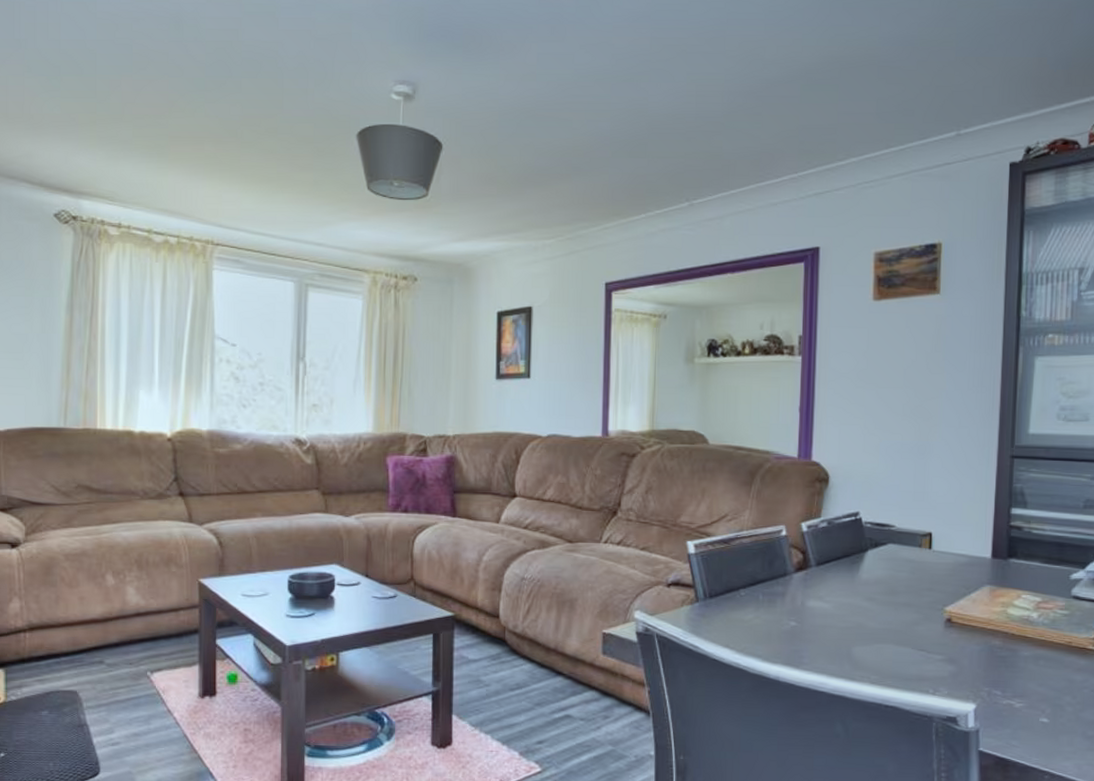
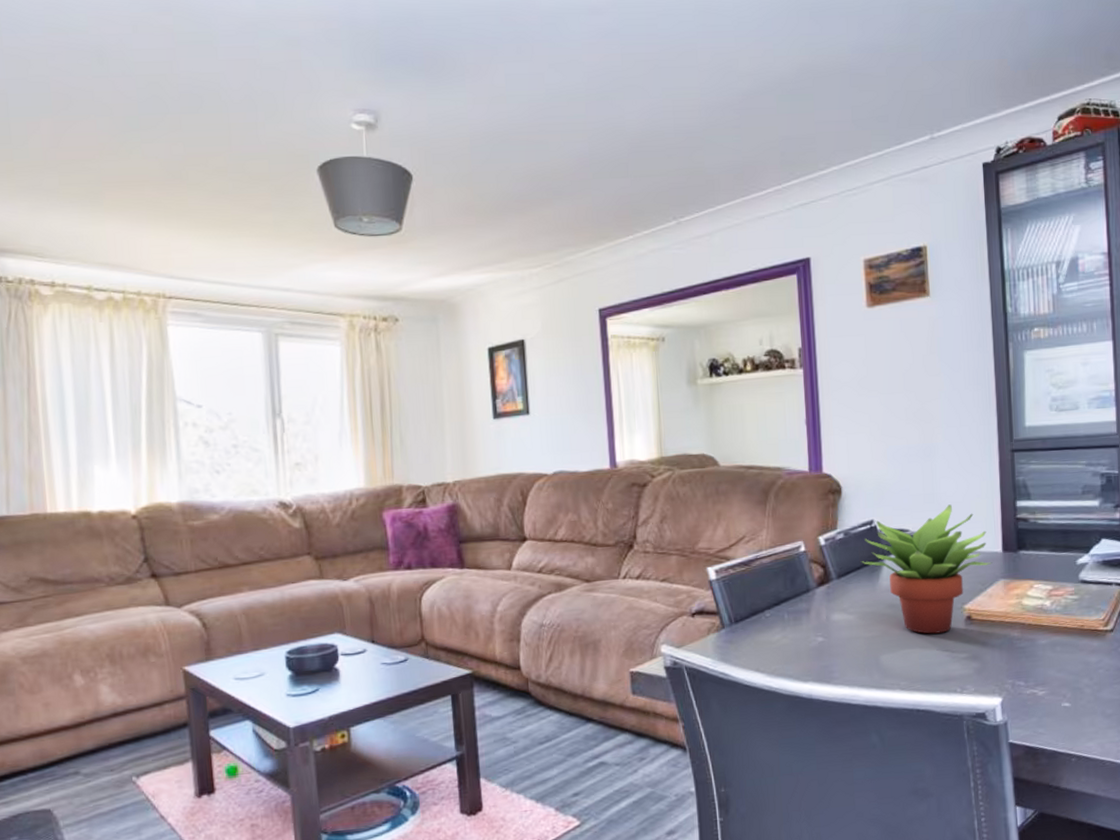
succulent plant: none [841,504,980,632] -> present [860,504,993,634]

